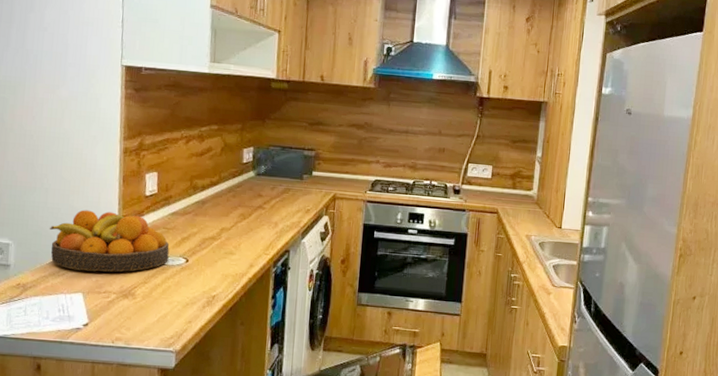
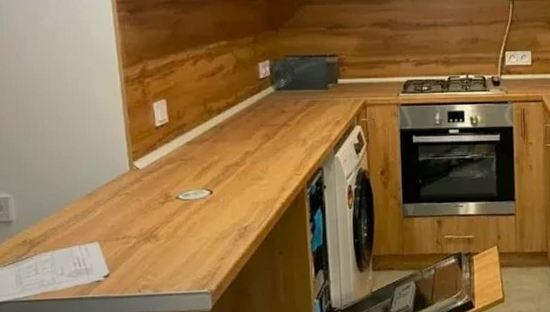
fruit bowl: present [49,210,170,272] -> none [51,149,190,218]

